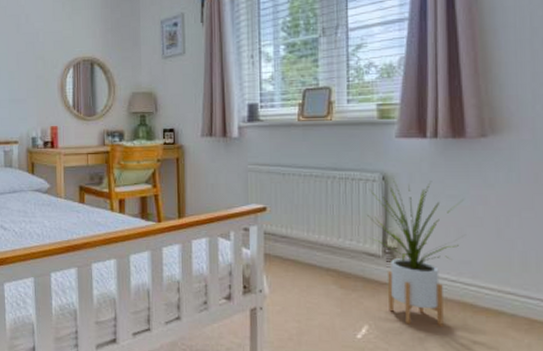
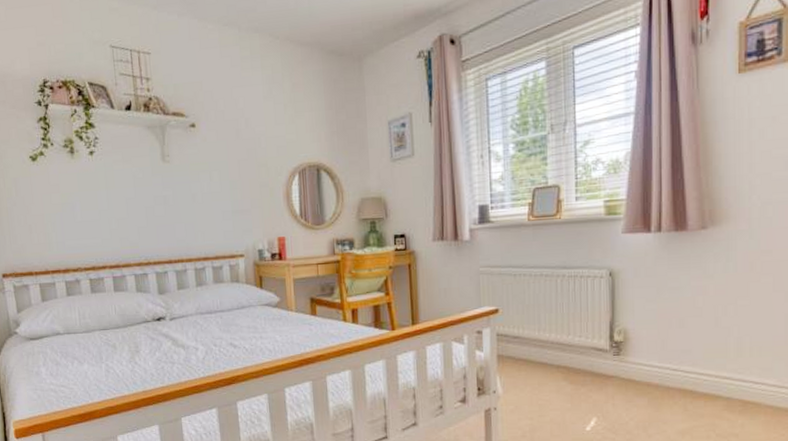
house plant: present [367,178,464,326] -> none [595,273,685,414]

